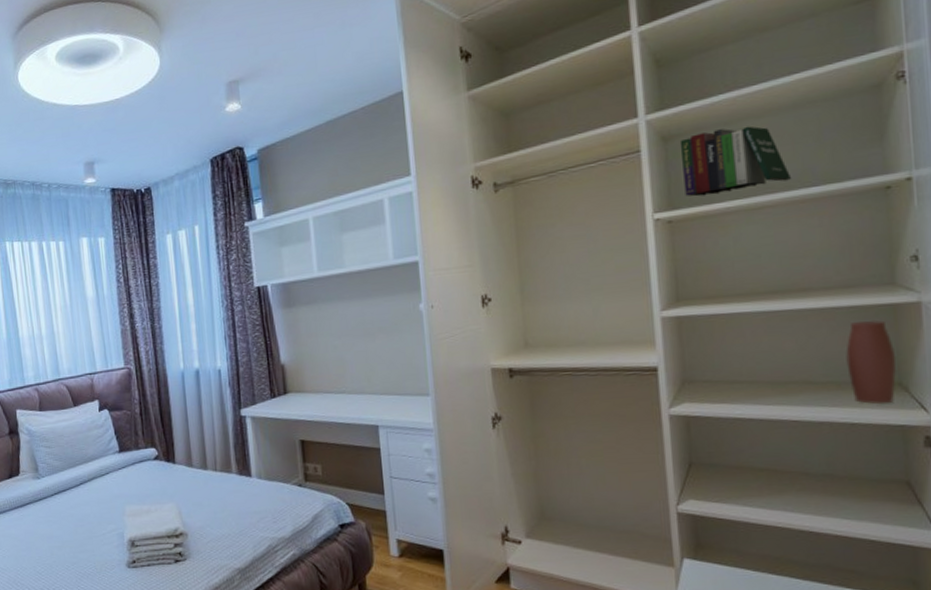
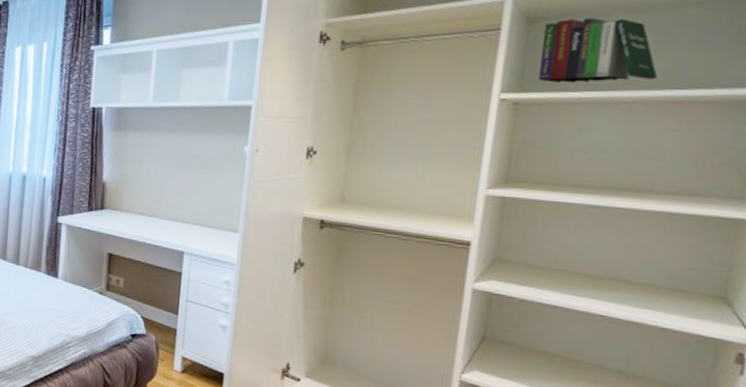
vase: present [845,319,898,404] -> none [670,231,728,315]

